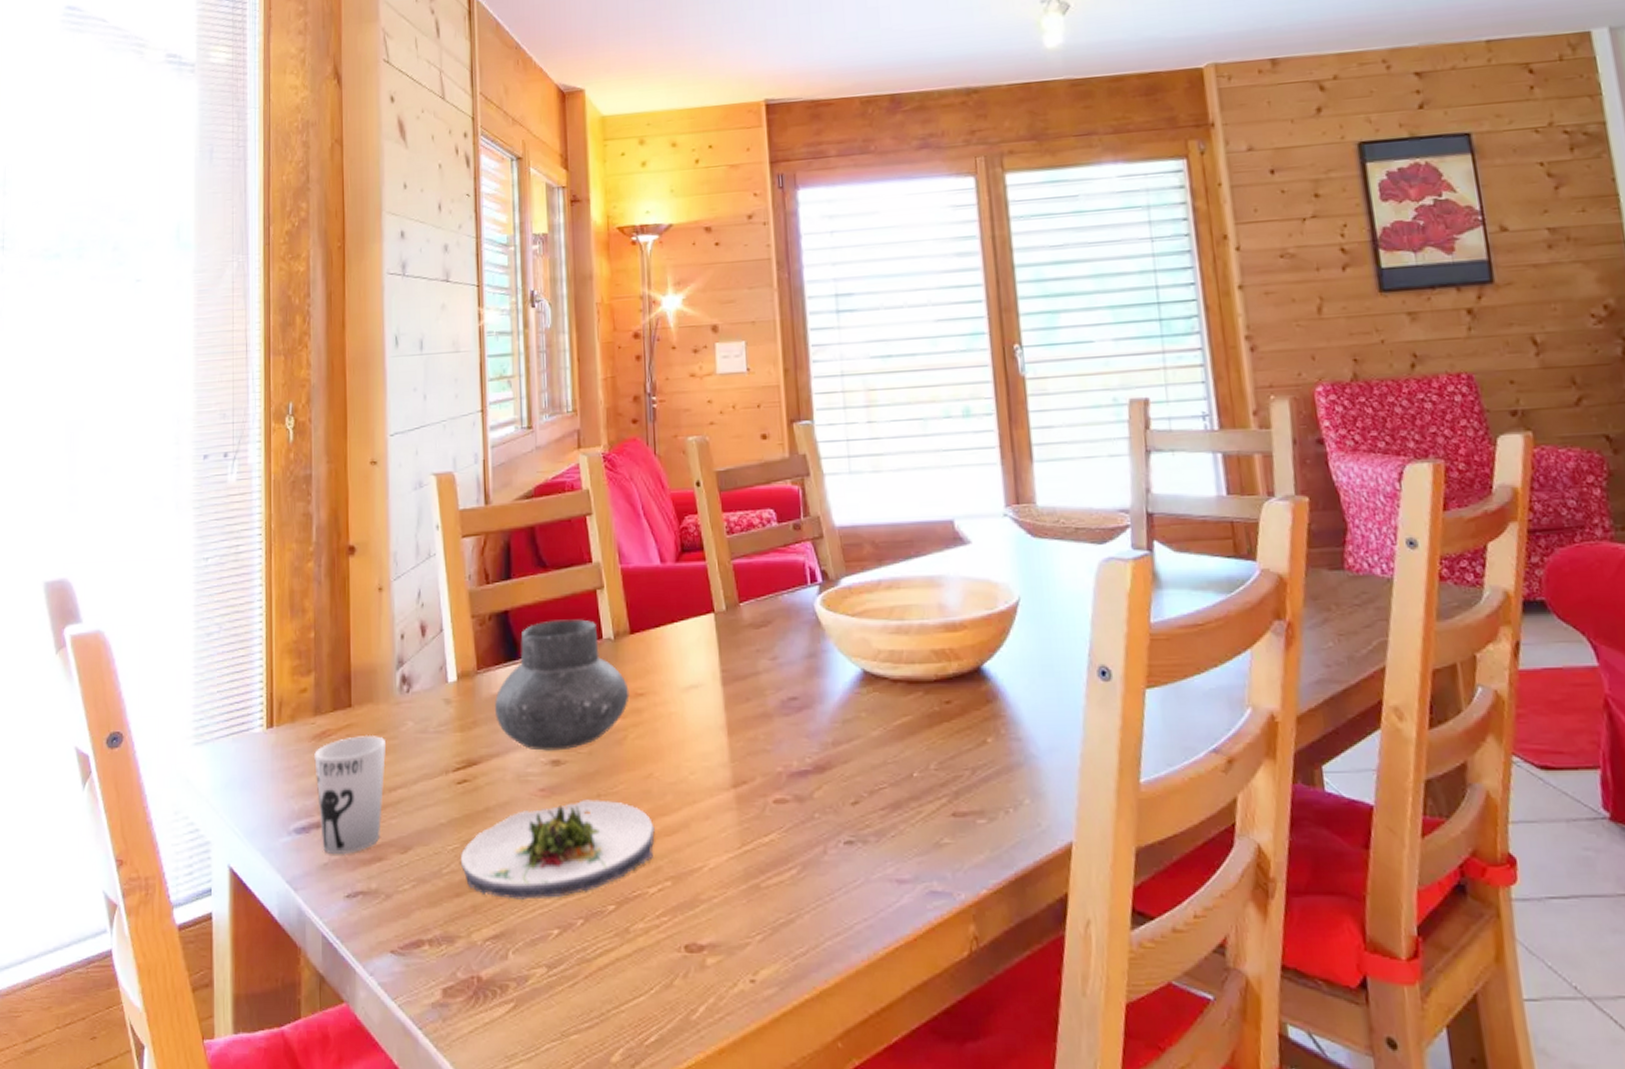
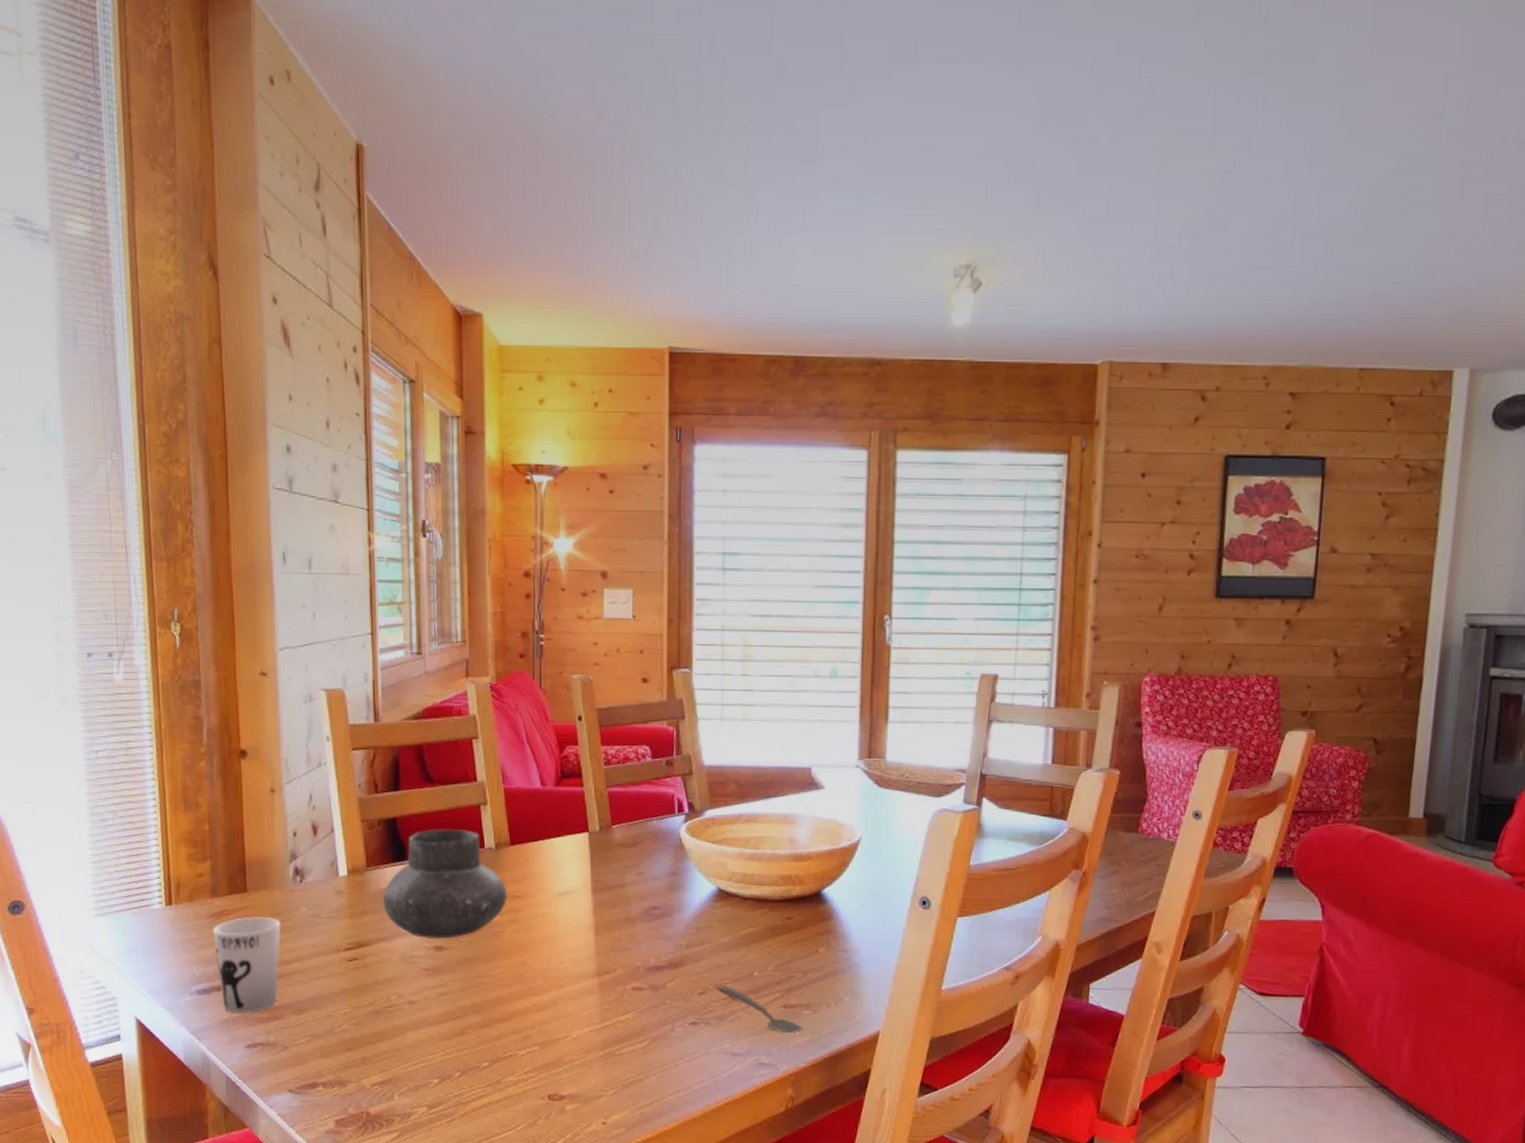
salad plate: present [461,799,655,900] -> none [352,979,526,1055]
spoon: none [872,791,980,849] -> present [717,985,803,1033]

